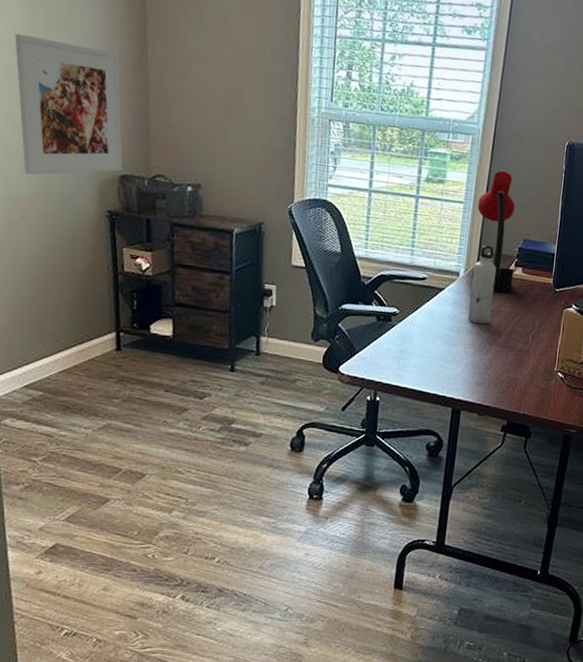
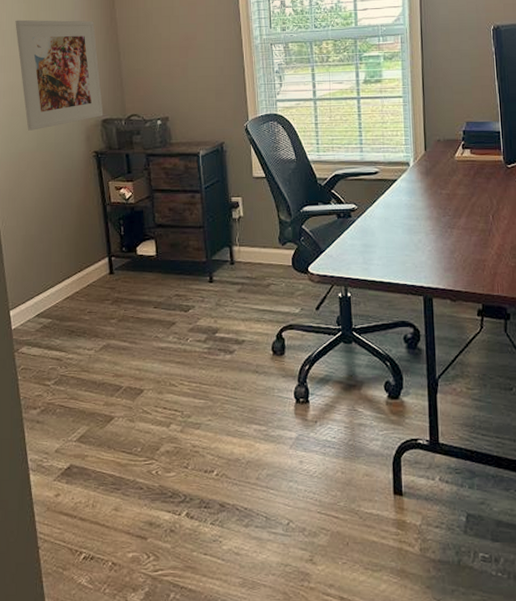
water bottle: present [467,245,497,325] -> none [422,133,447,210]
desk lamp: present [472,171,515,293] -> none [416,62,464,176]

